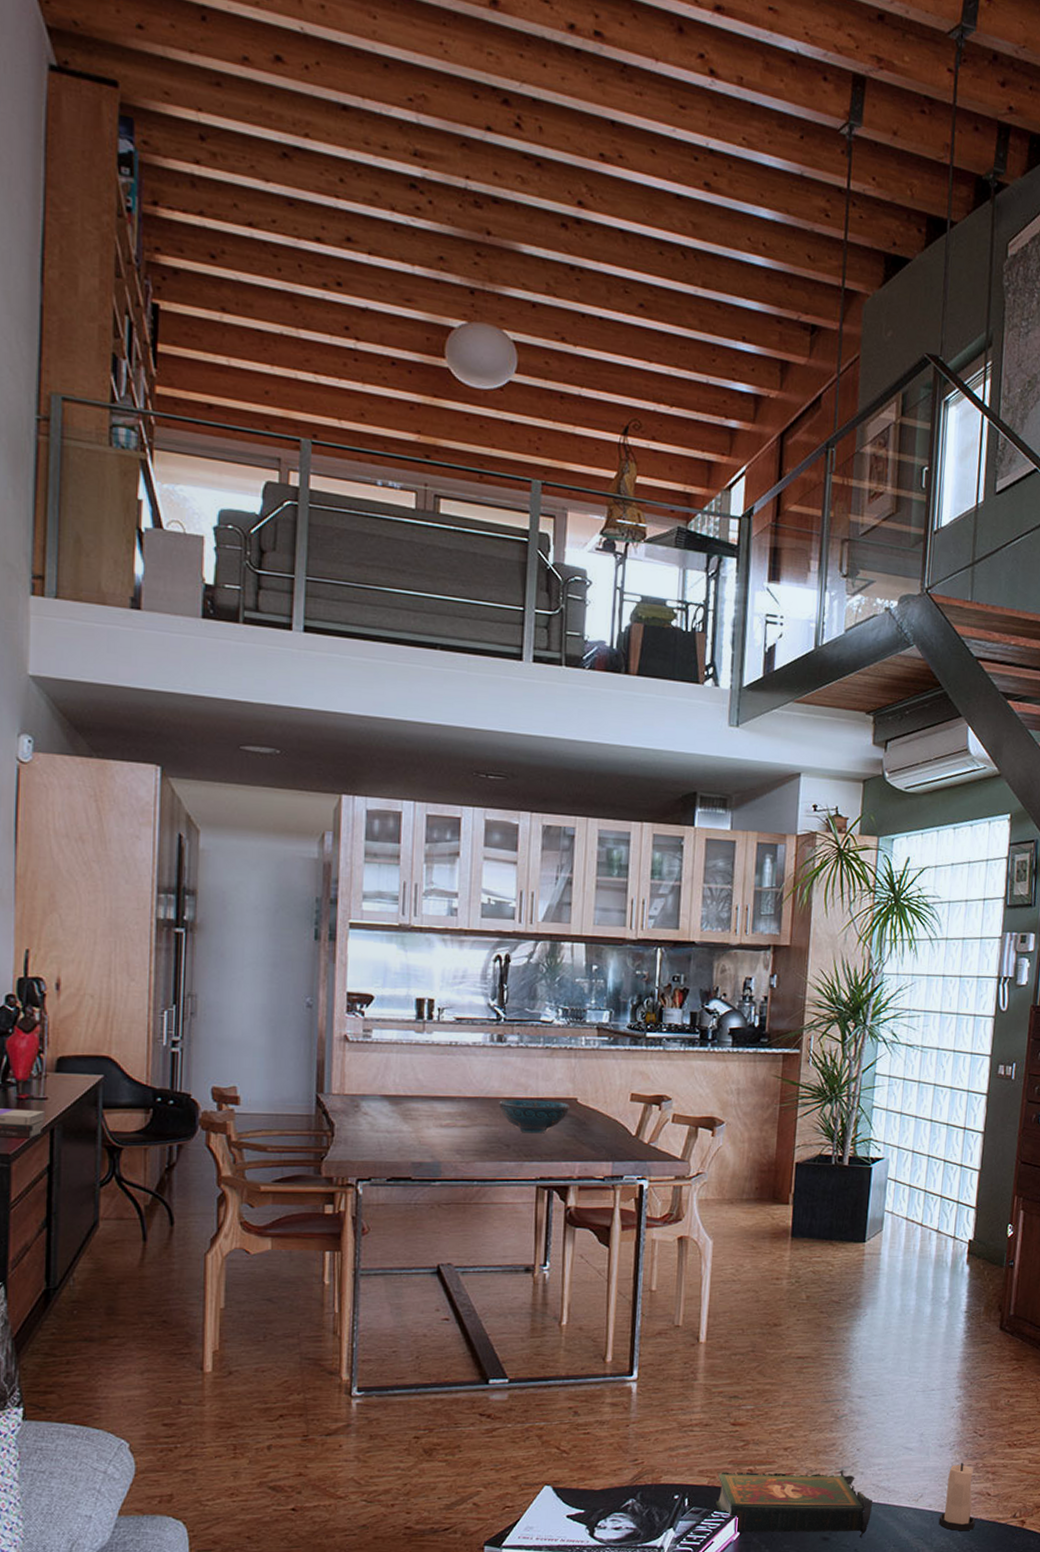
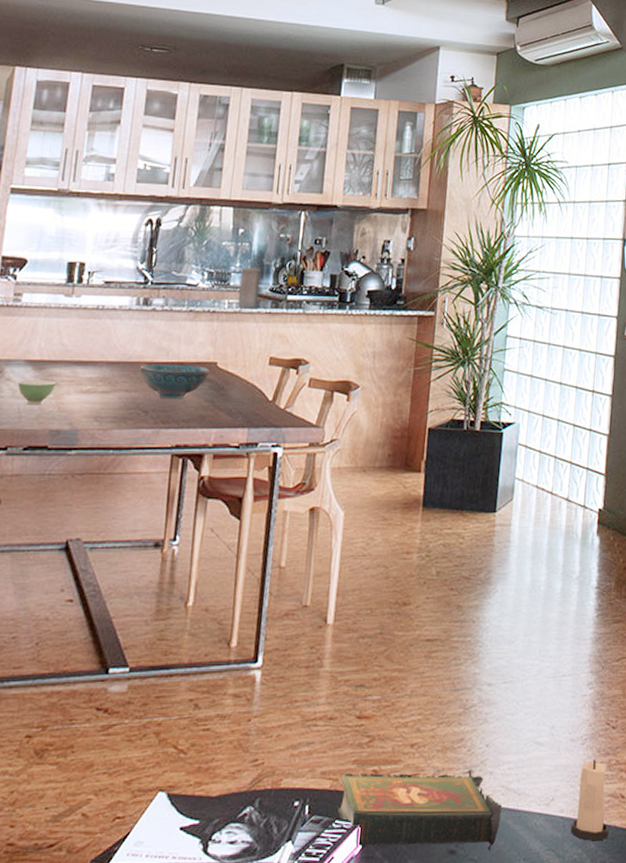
bowl: none [375,1114,415,1138] -> present [17,380,57,405]
canister: none [594,1004,618,1046] -> present [237,267,262,309]

